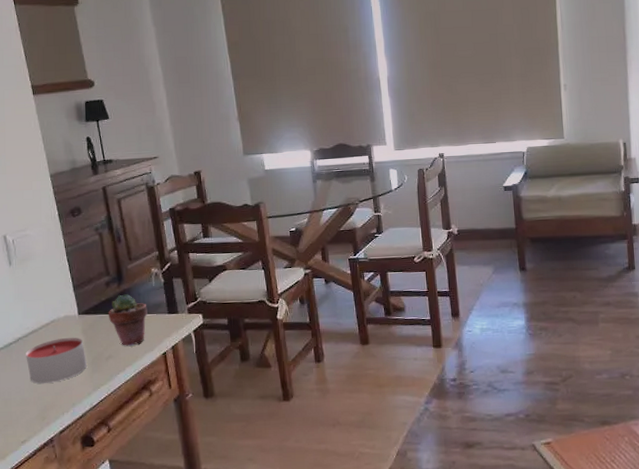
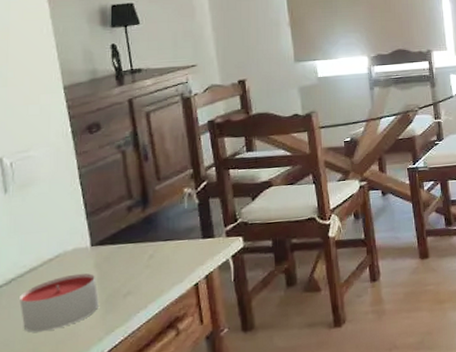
potted succulent: present [108,294,148,346] -> none [128,219,177,279]

